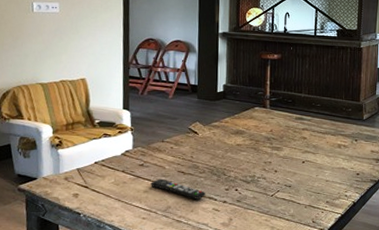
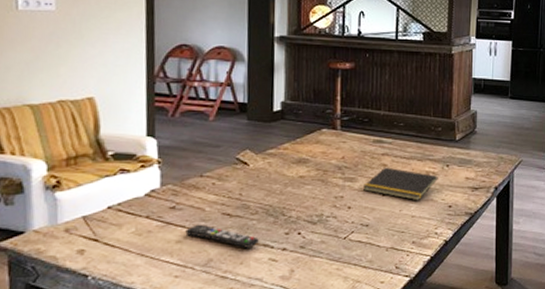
notepad: none [286,139,348,169] -> present [362,167,438,201]

